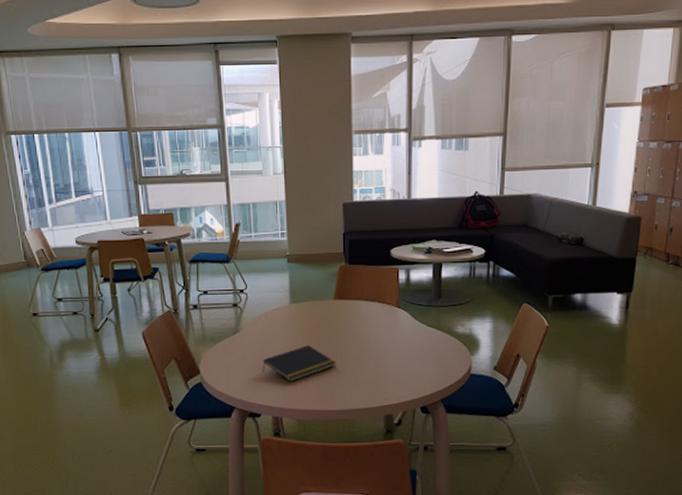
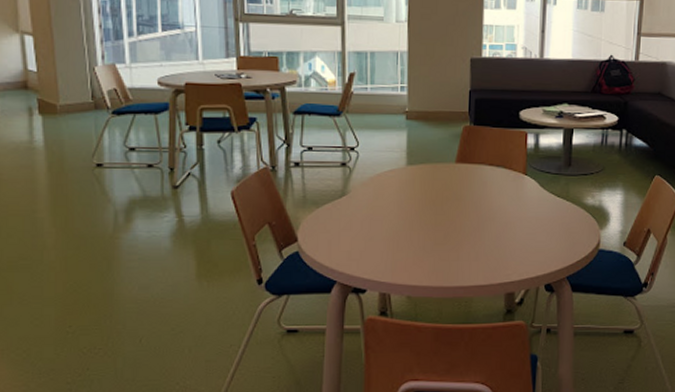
notepad: present [263,345,336,382] -> none [371,213,455,253]

